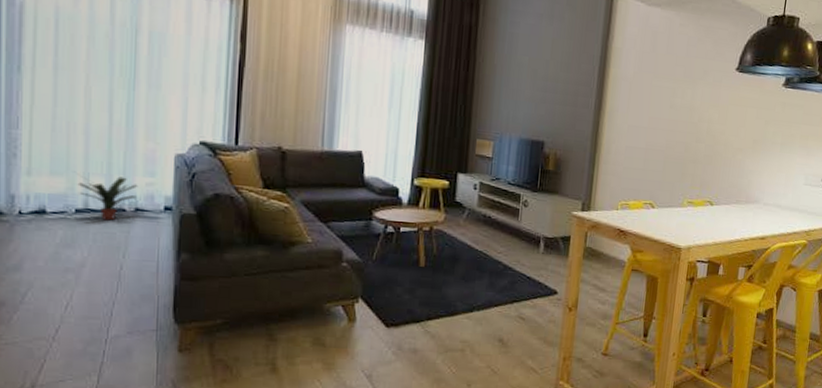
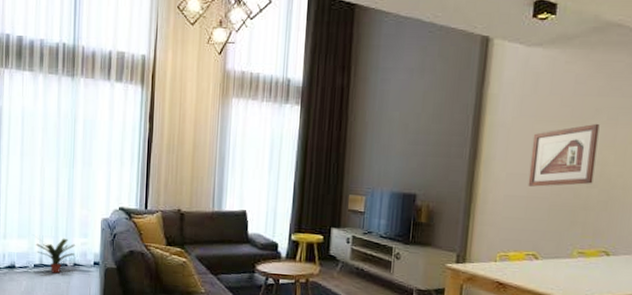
picture frame: none [646,84,707,140] -> present [528,124,600,187]

